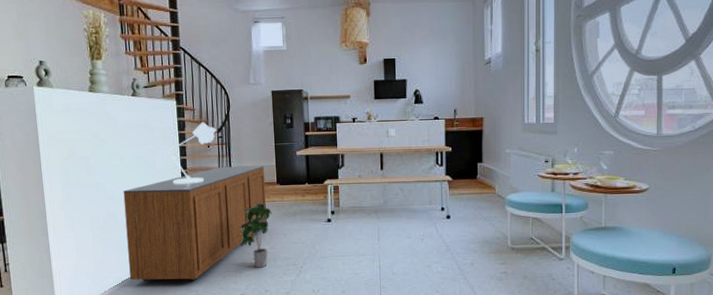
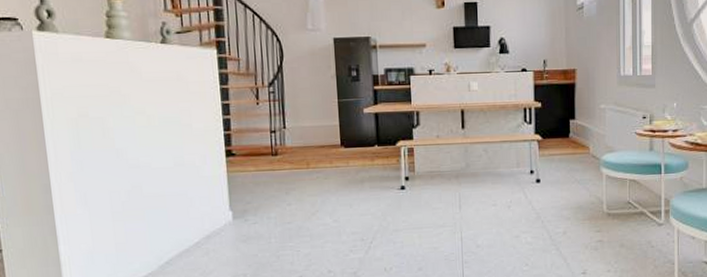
sideboard: present [123,165,267,282] -> none [151,125,329,265]
table lamp: present [164,121,217,184] -> none [202,73,268,149]
potted plant: present [238,202,273,268] -> none [295,168,336,245]

